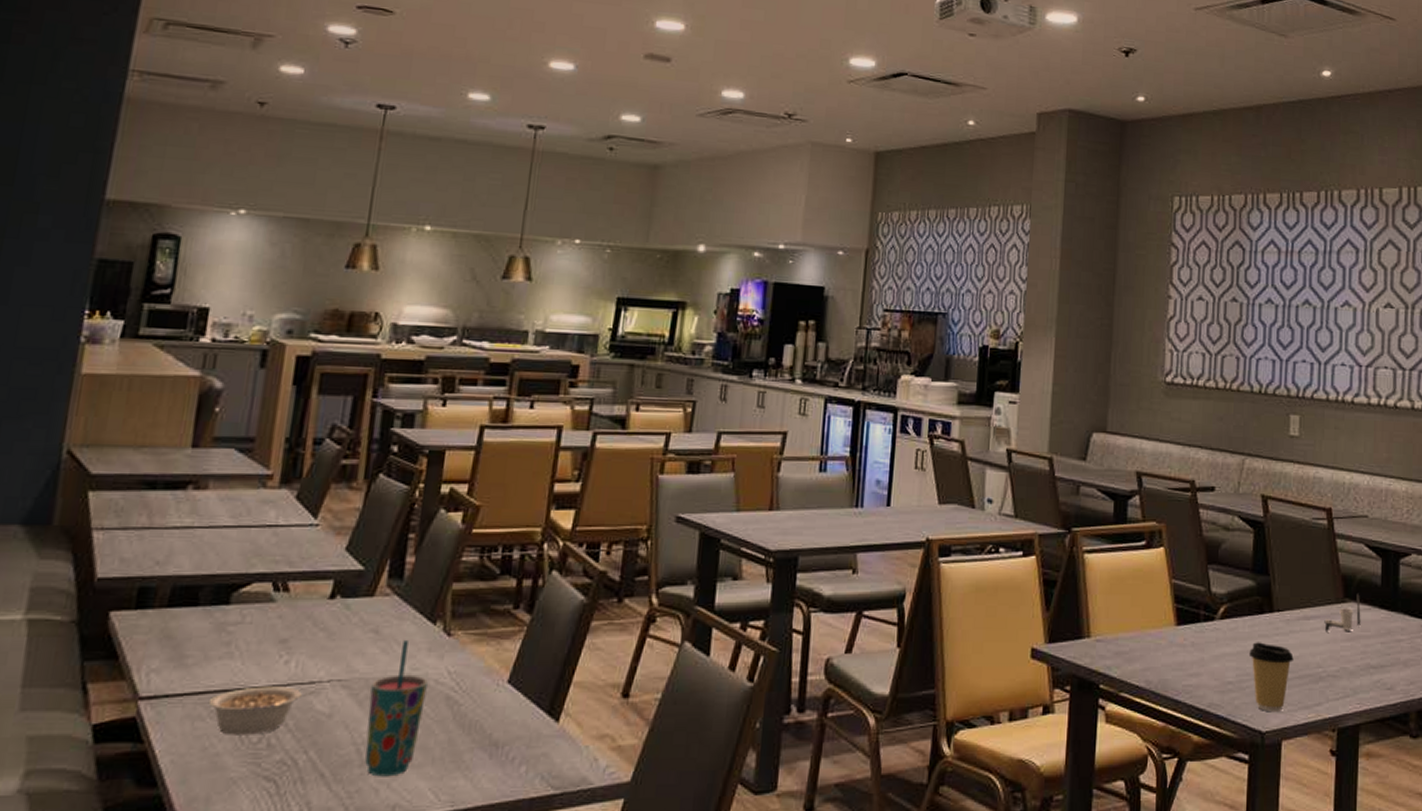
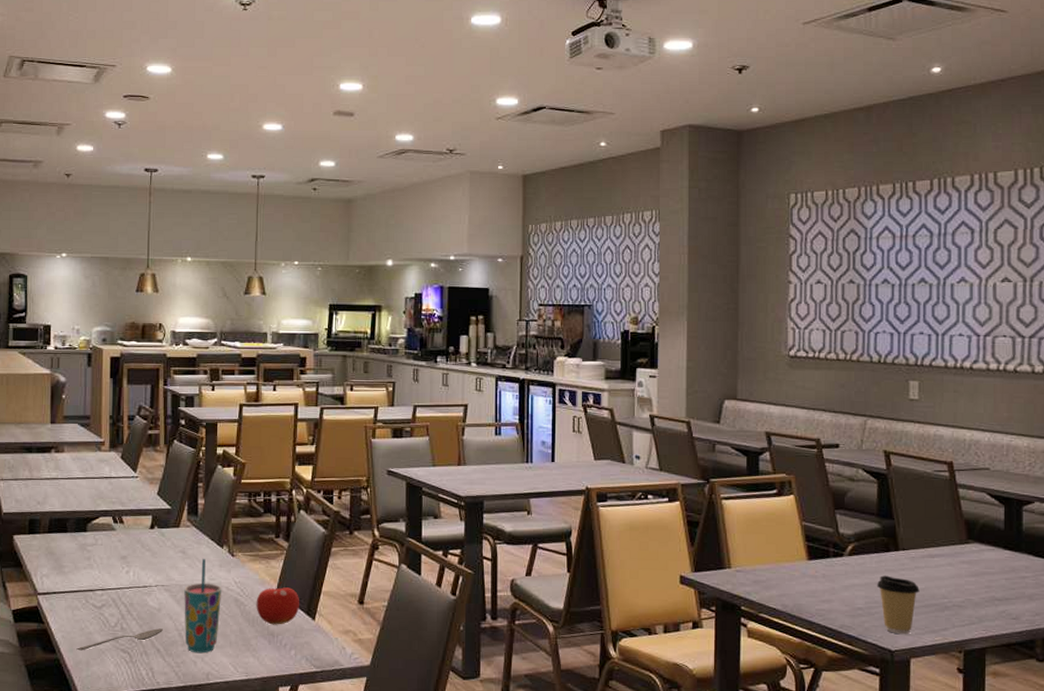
spoon: none [191,743,332,782] -> present [76,628,163,651]
legume: present [208,686,316,735] -> none [81,588,148,621]
fruit: none [475,669,540,731] -> present [256,581,300,625]
cup: present [1324,594,1361,632] -> none [948,536,985,569]

